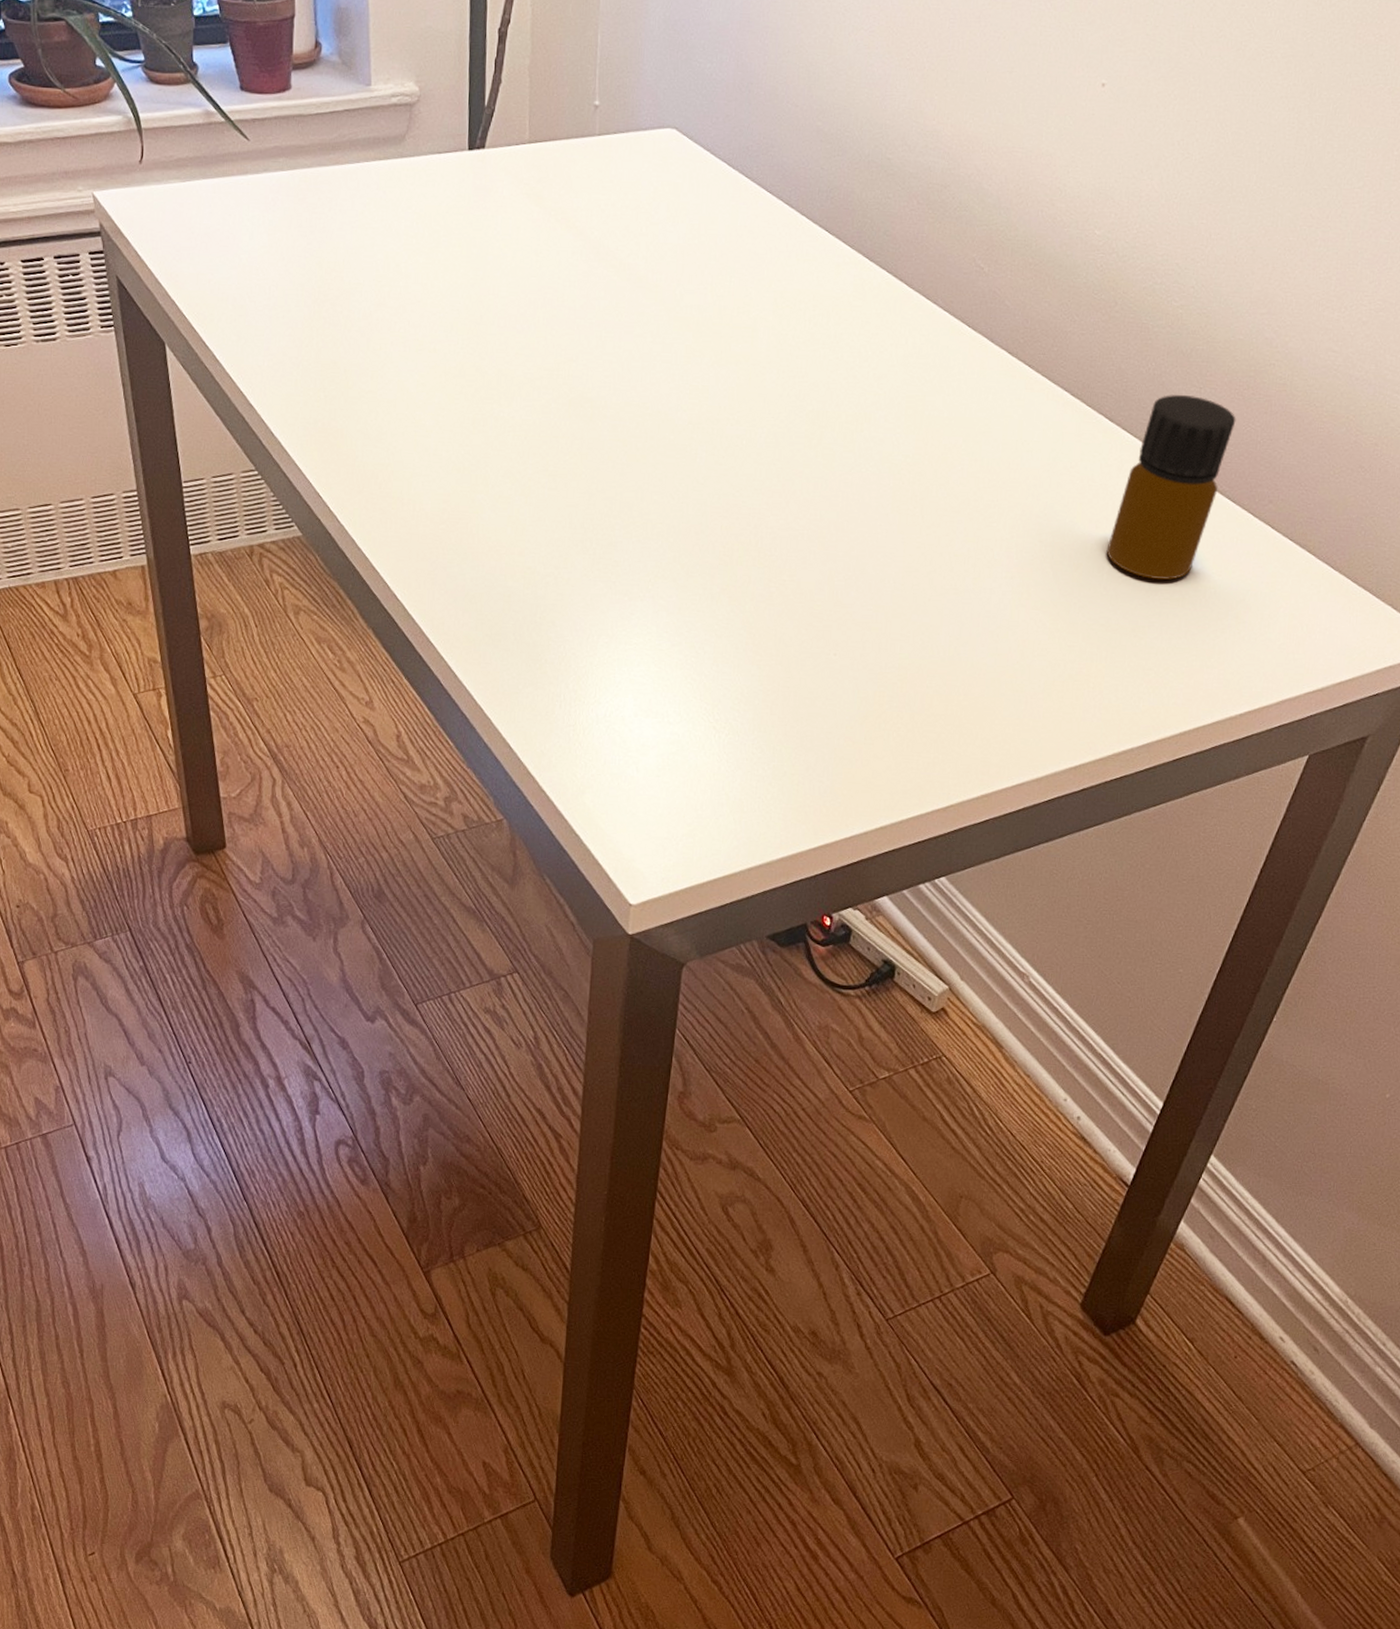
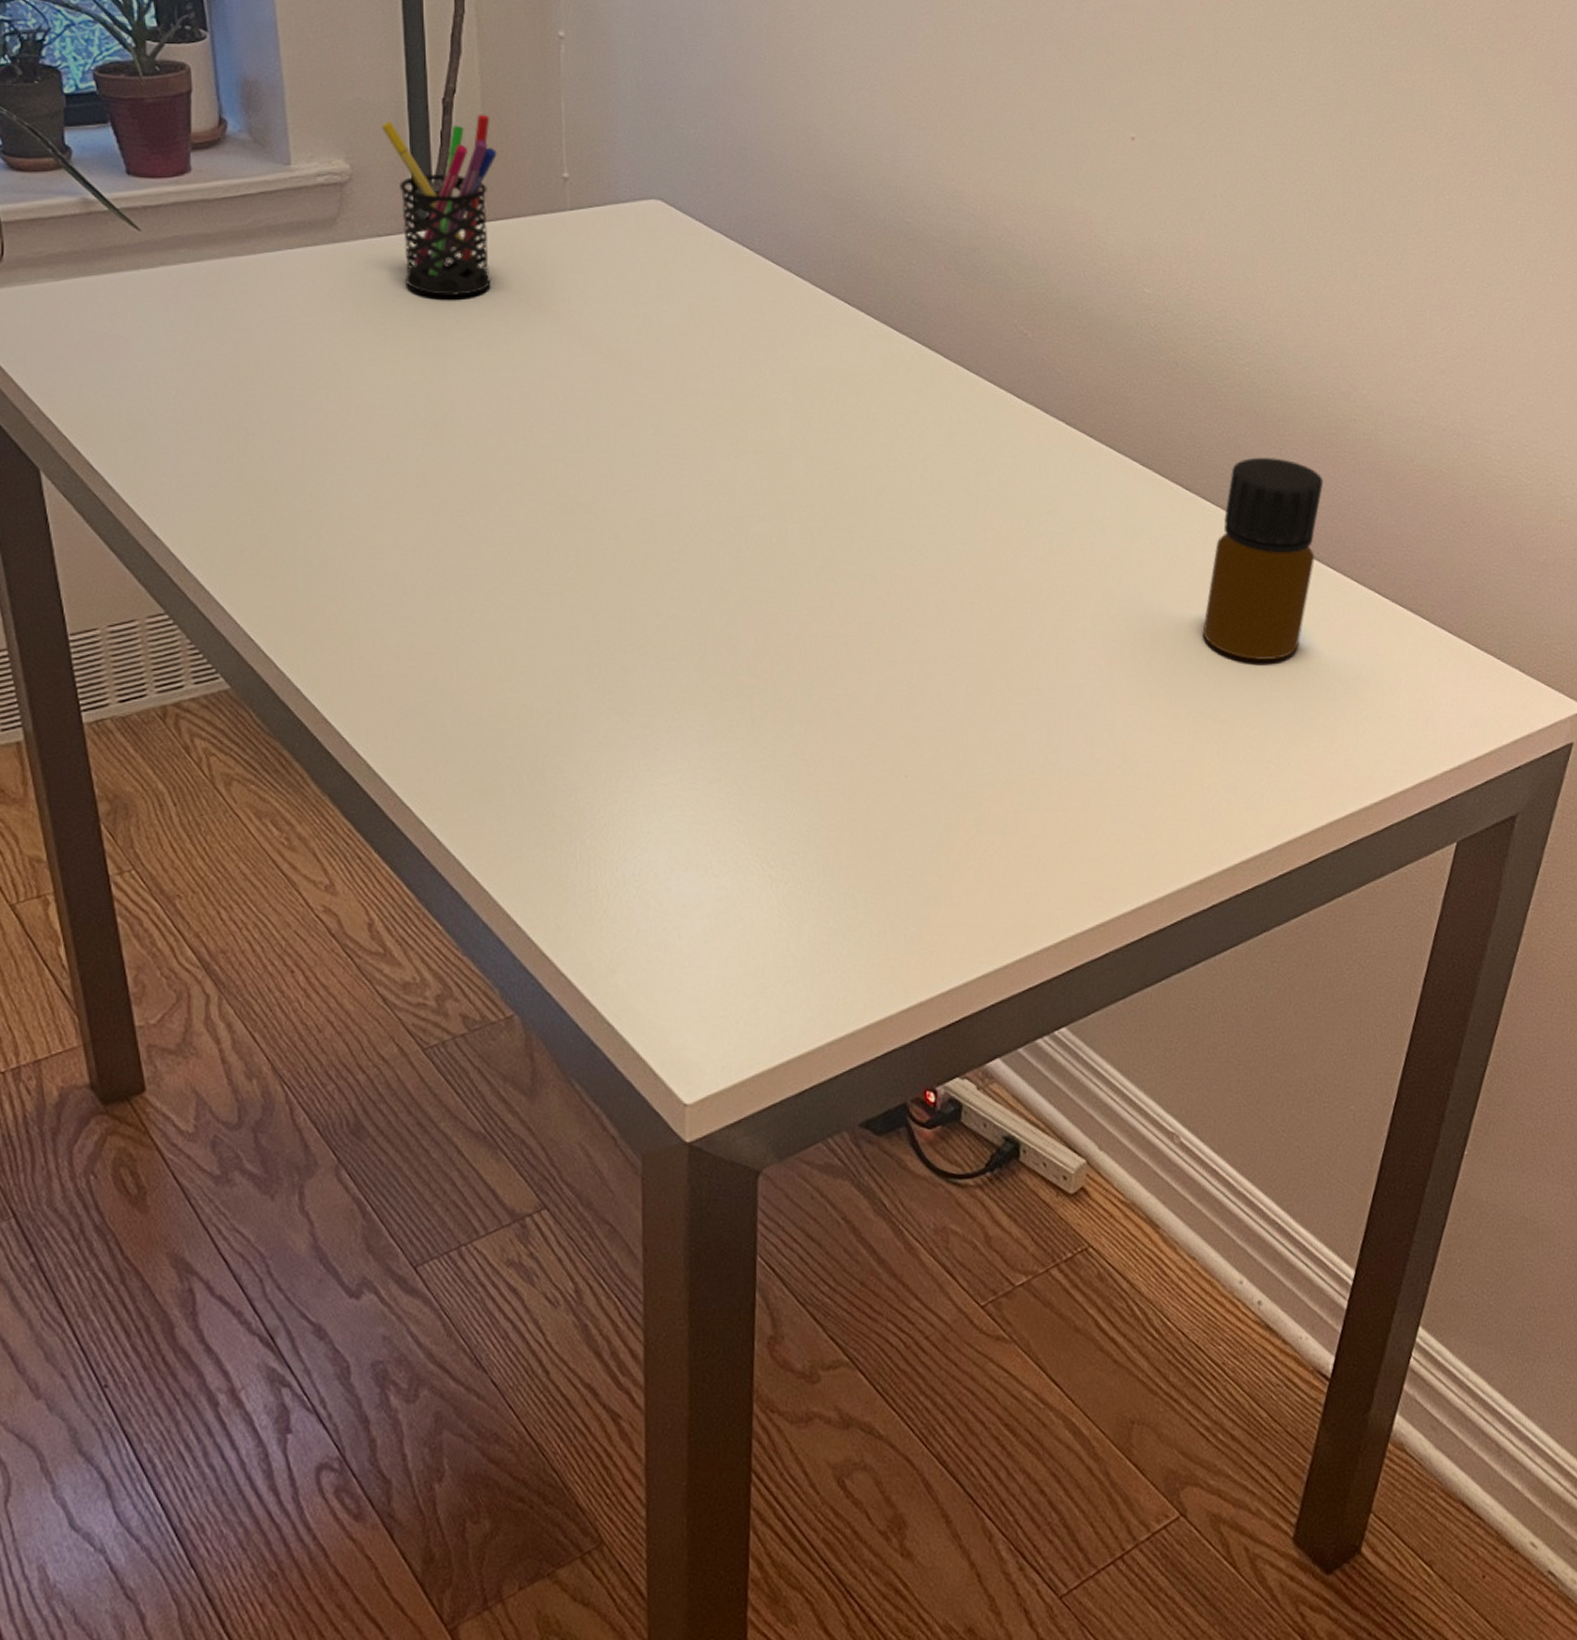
pen holder: none [446,44,541,210] -> present [381,114,497,297]

